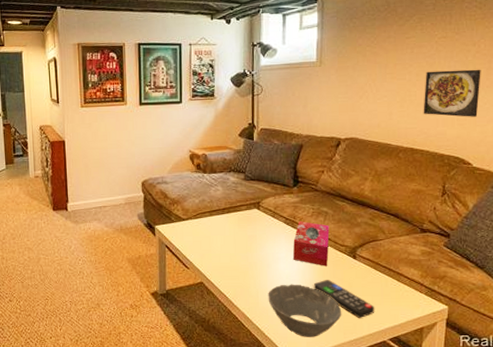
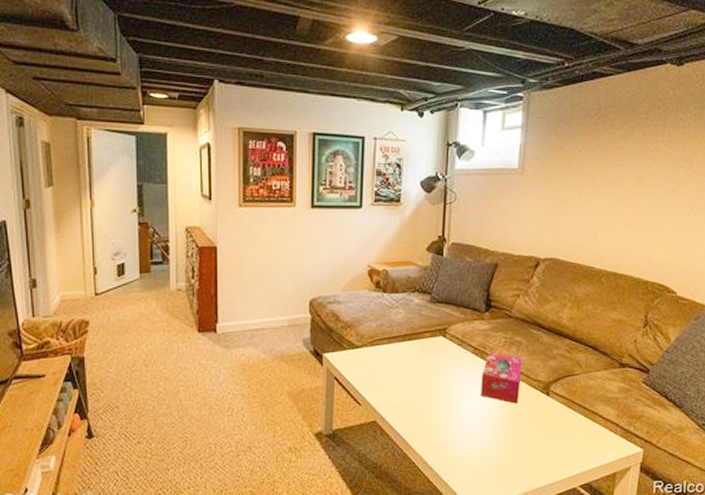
bowl: present [268,284,342,337] -> none [450,423,531,485]
remote control: present [313,280,375,318] -> none [501,419,567,462]
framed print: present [423,69,481,117] -> none [629,187,692,241]

